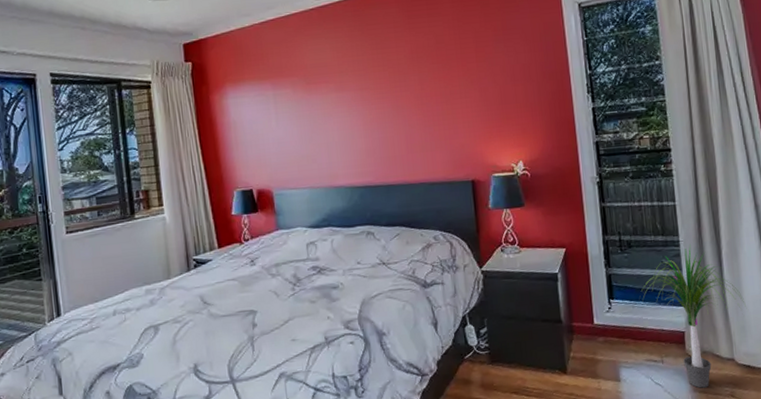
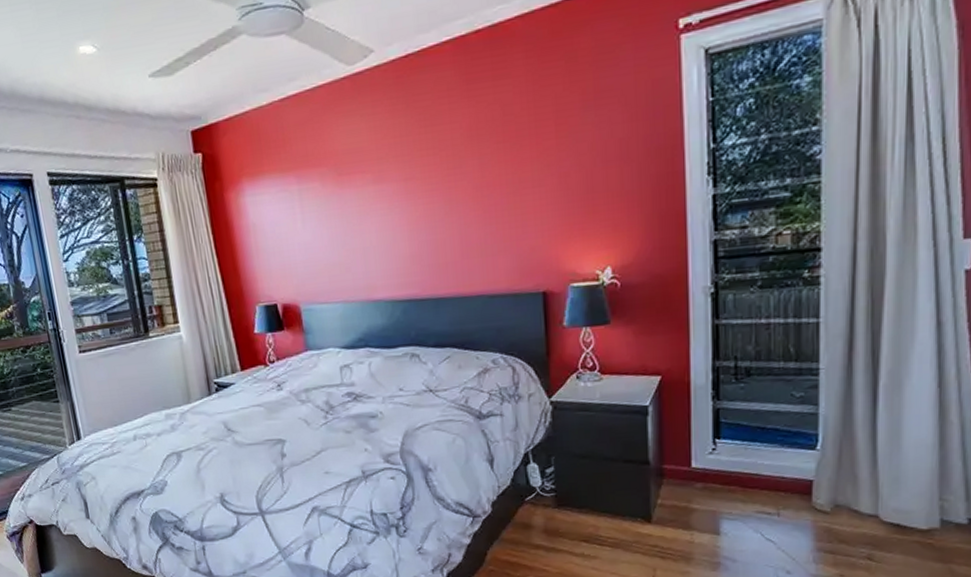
potted plant: present [641,244,746,388] -> none [759,373,904,548]

